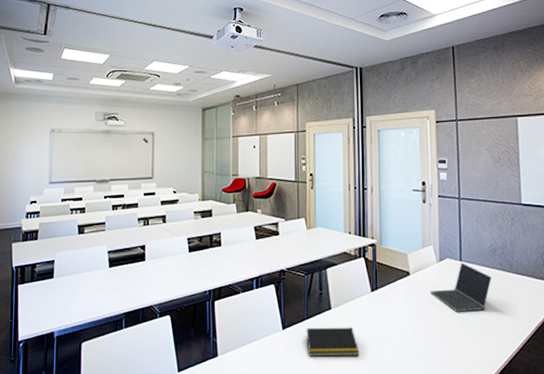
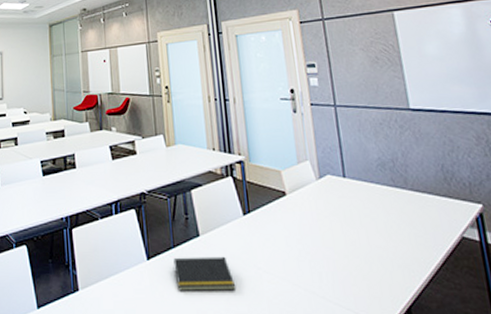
laptop computer: present [430,263,492,312] -> none [312,179,384,237]

